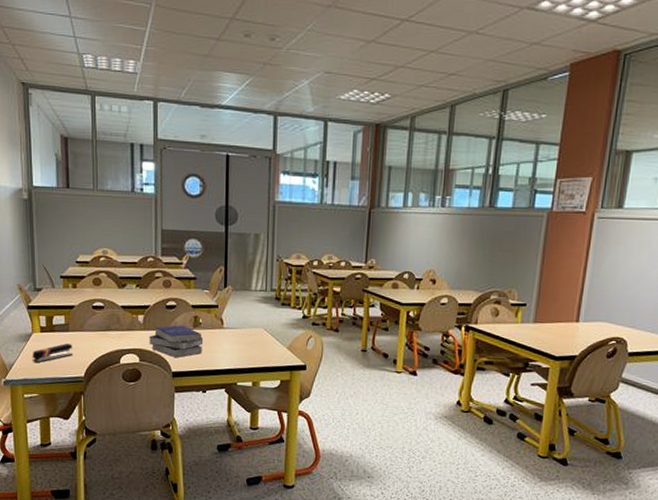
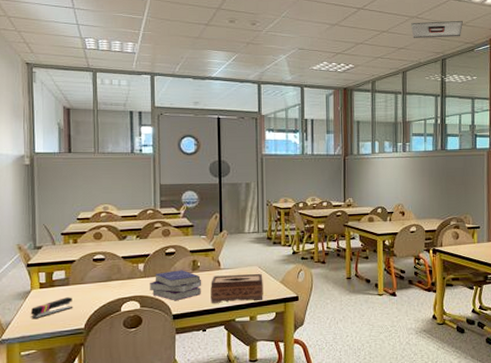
tissue box: none [212,335,269,366] -> present [211,273,263,303]
ceiling vent: none [468,37,537,62] -> present [411,20,463,38]

